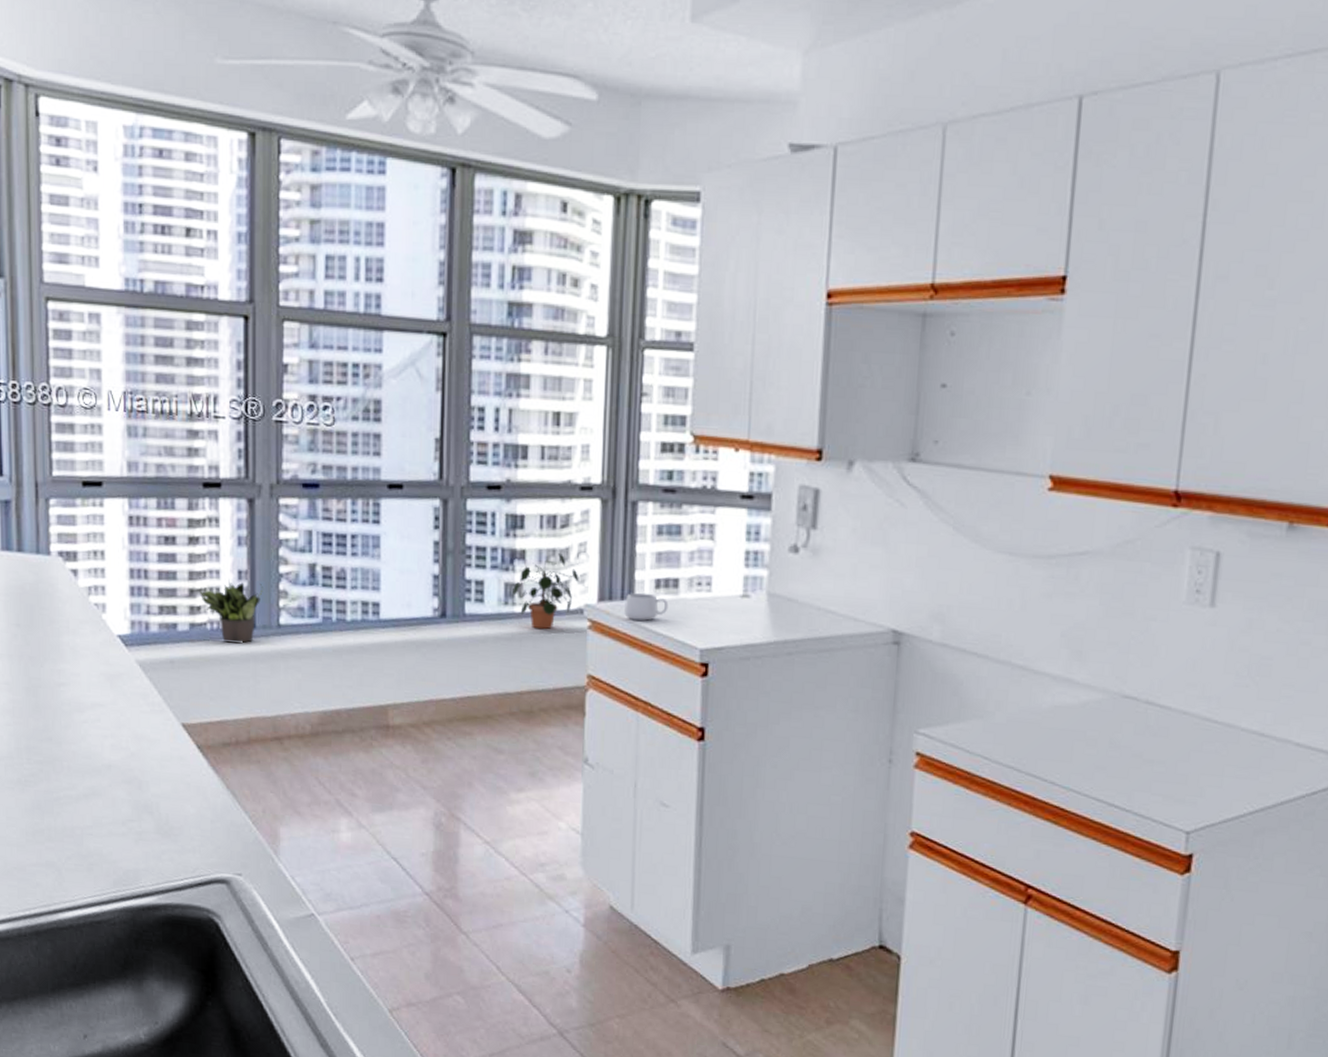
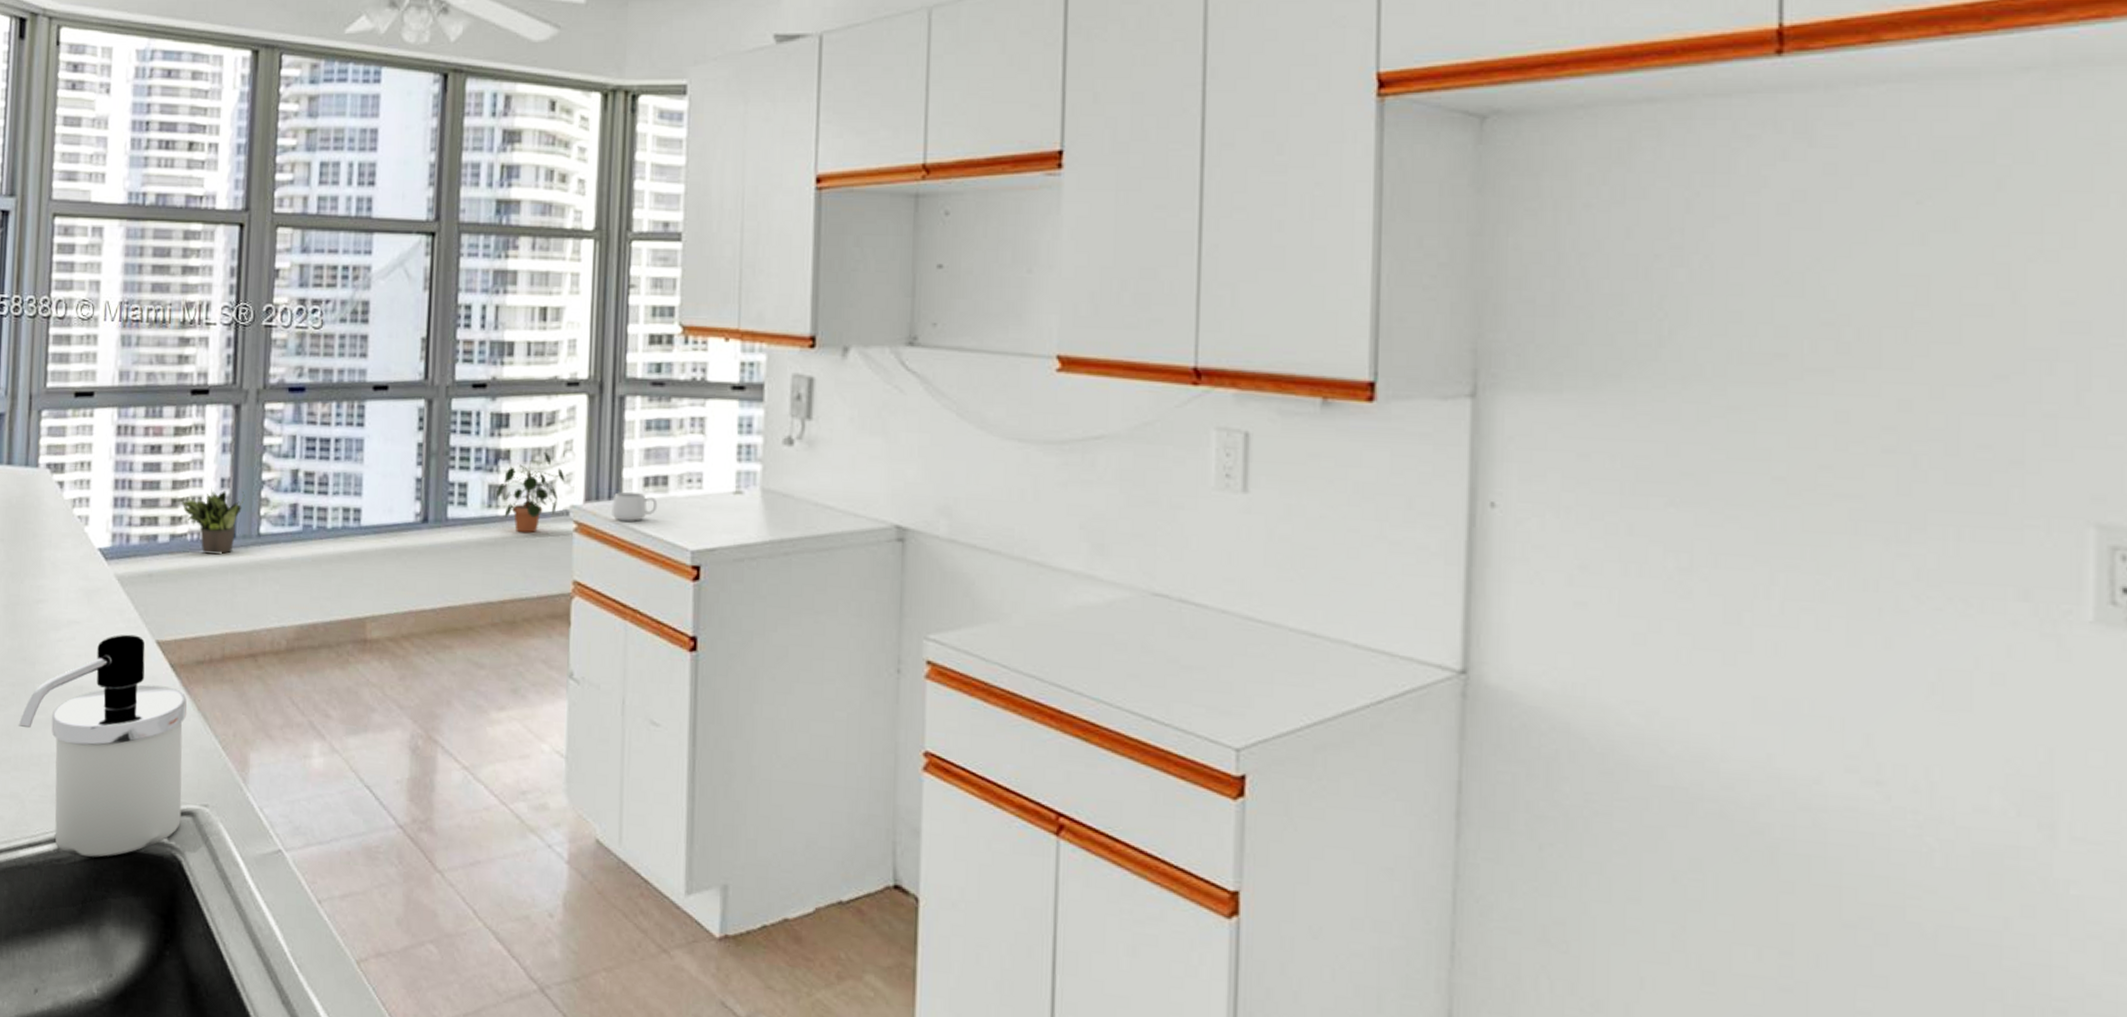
soap dispenser: none [49,717,216,920] -> present [18,634,187,858]

